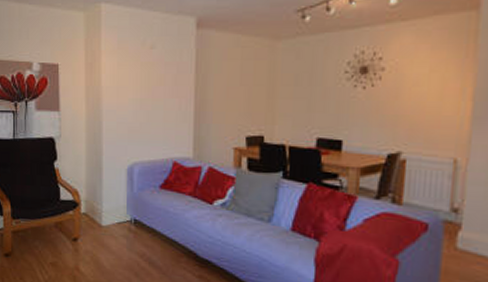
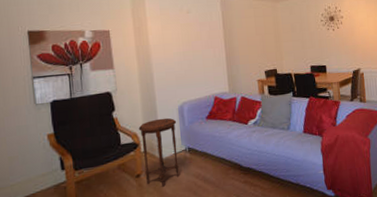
side table: none [80,177,124,258] -> present [138,117,179,187]

